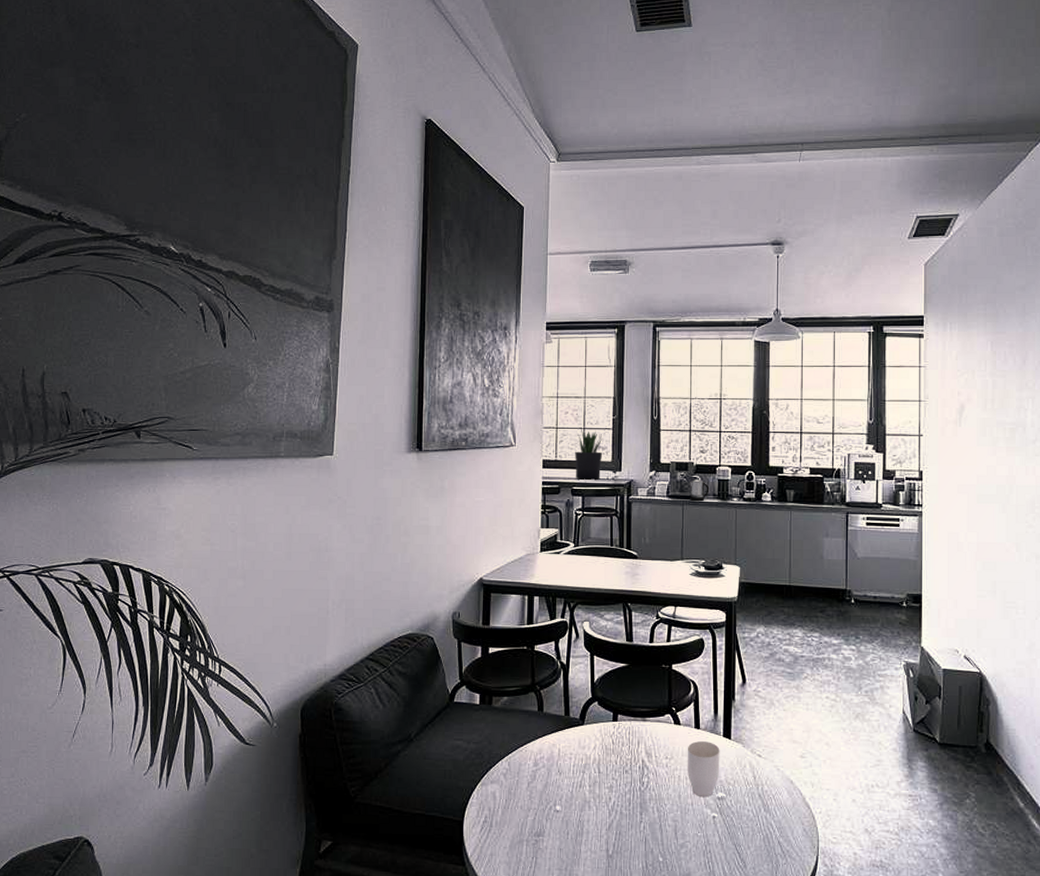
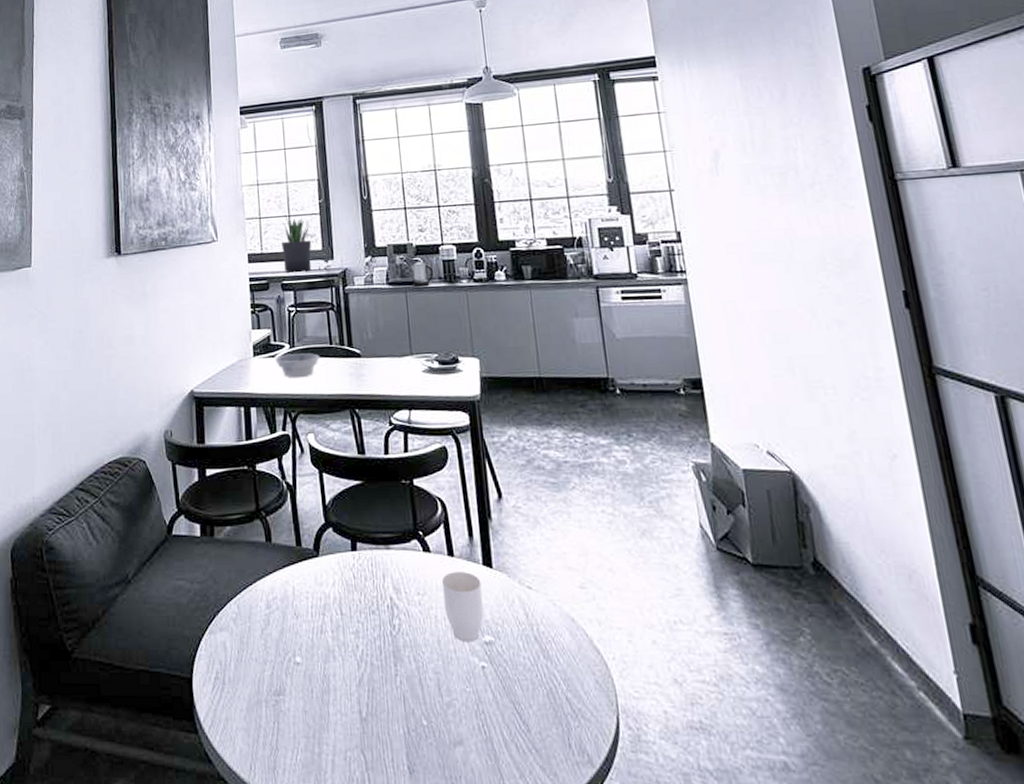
bowl: none [560,552,601,573] -> present [275,353,320,378]

